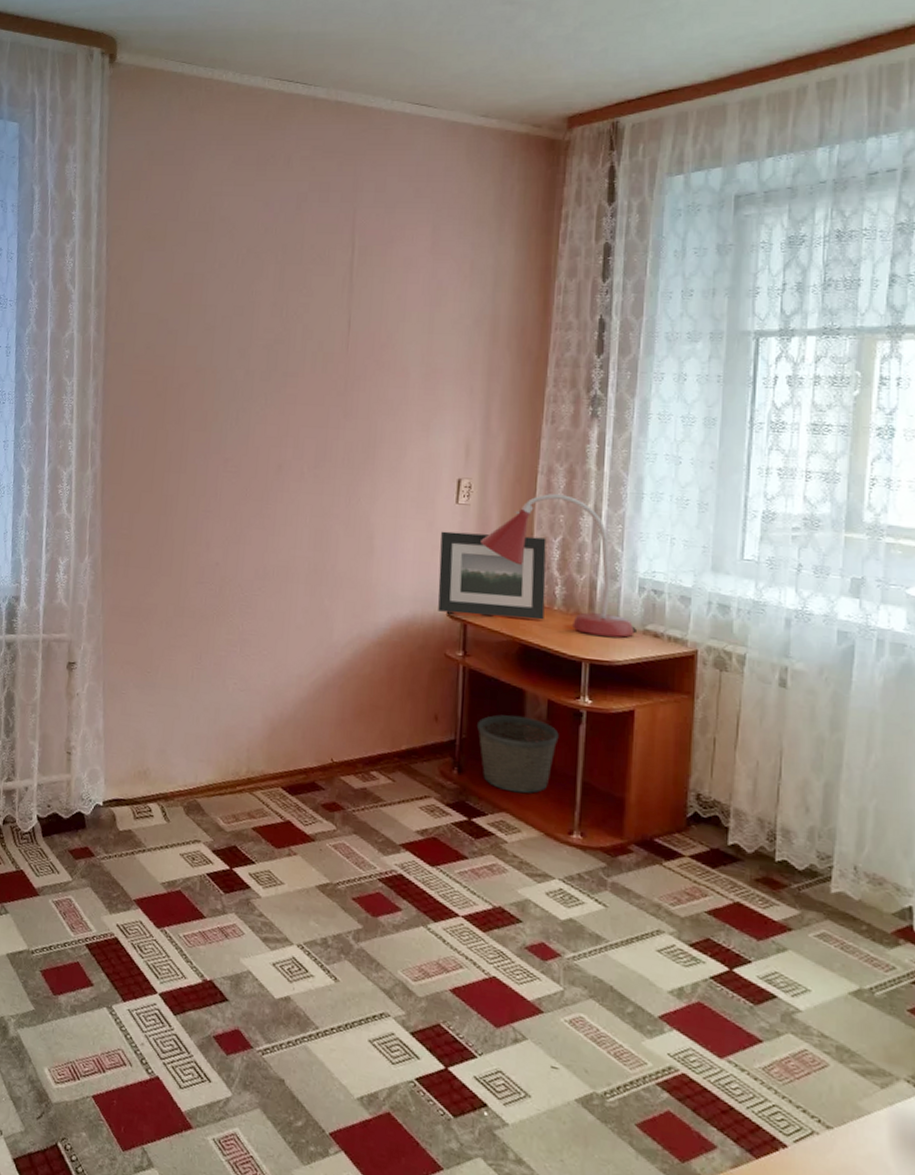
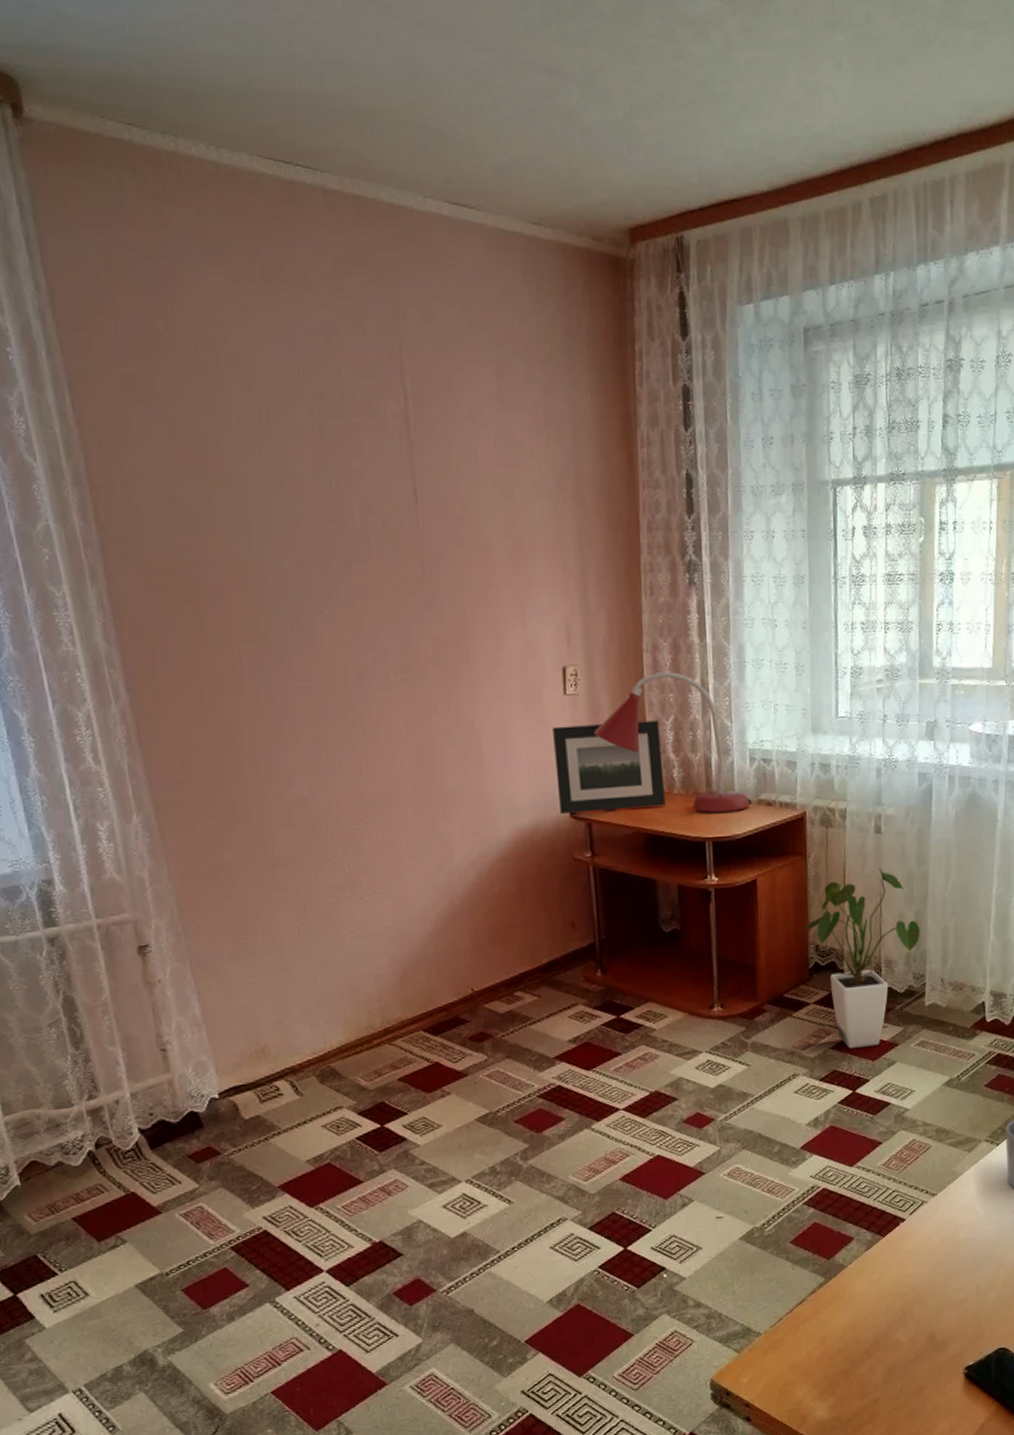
basket: present [476,714,559,794] -> none [613,905,692,982]
house plant: none [687,725,830,924] -> present [806,868,921,1049]

